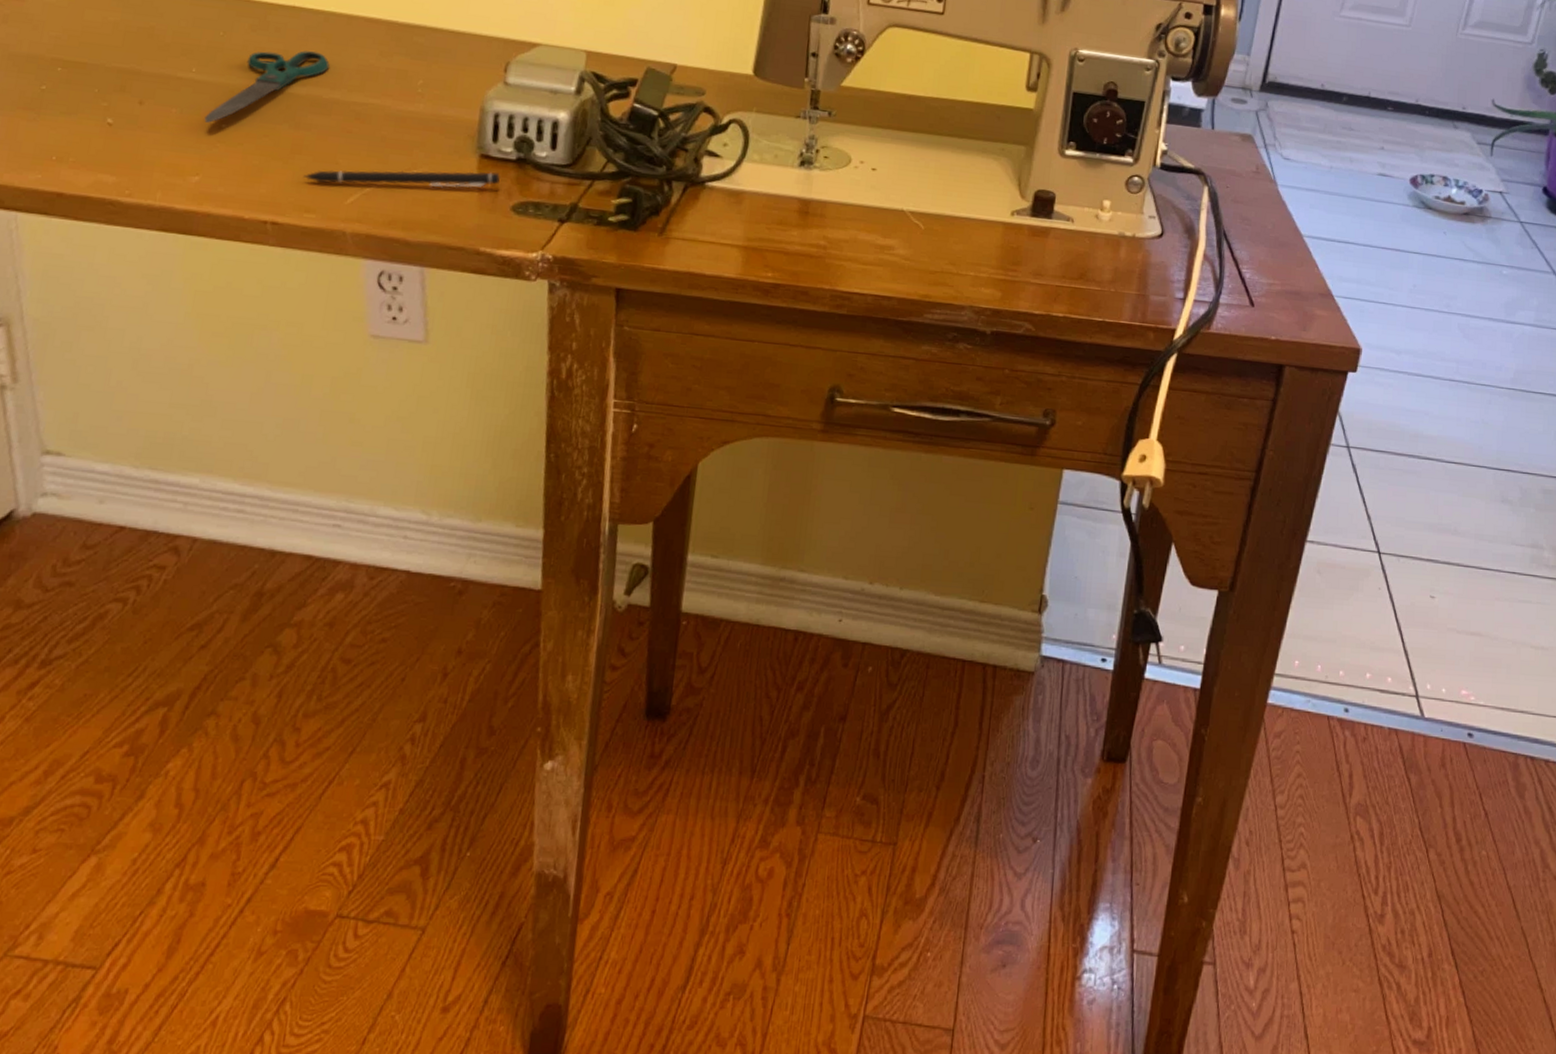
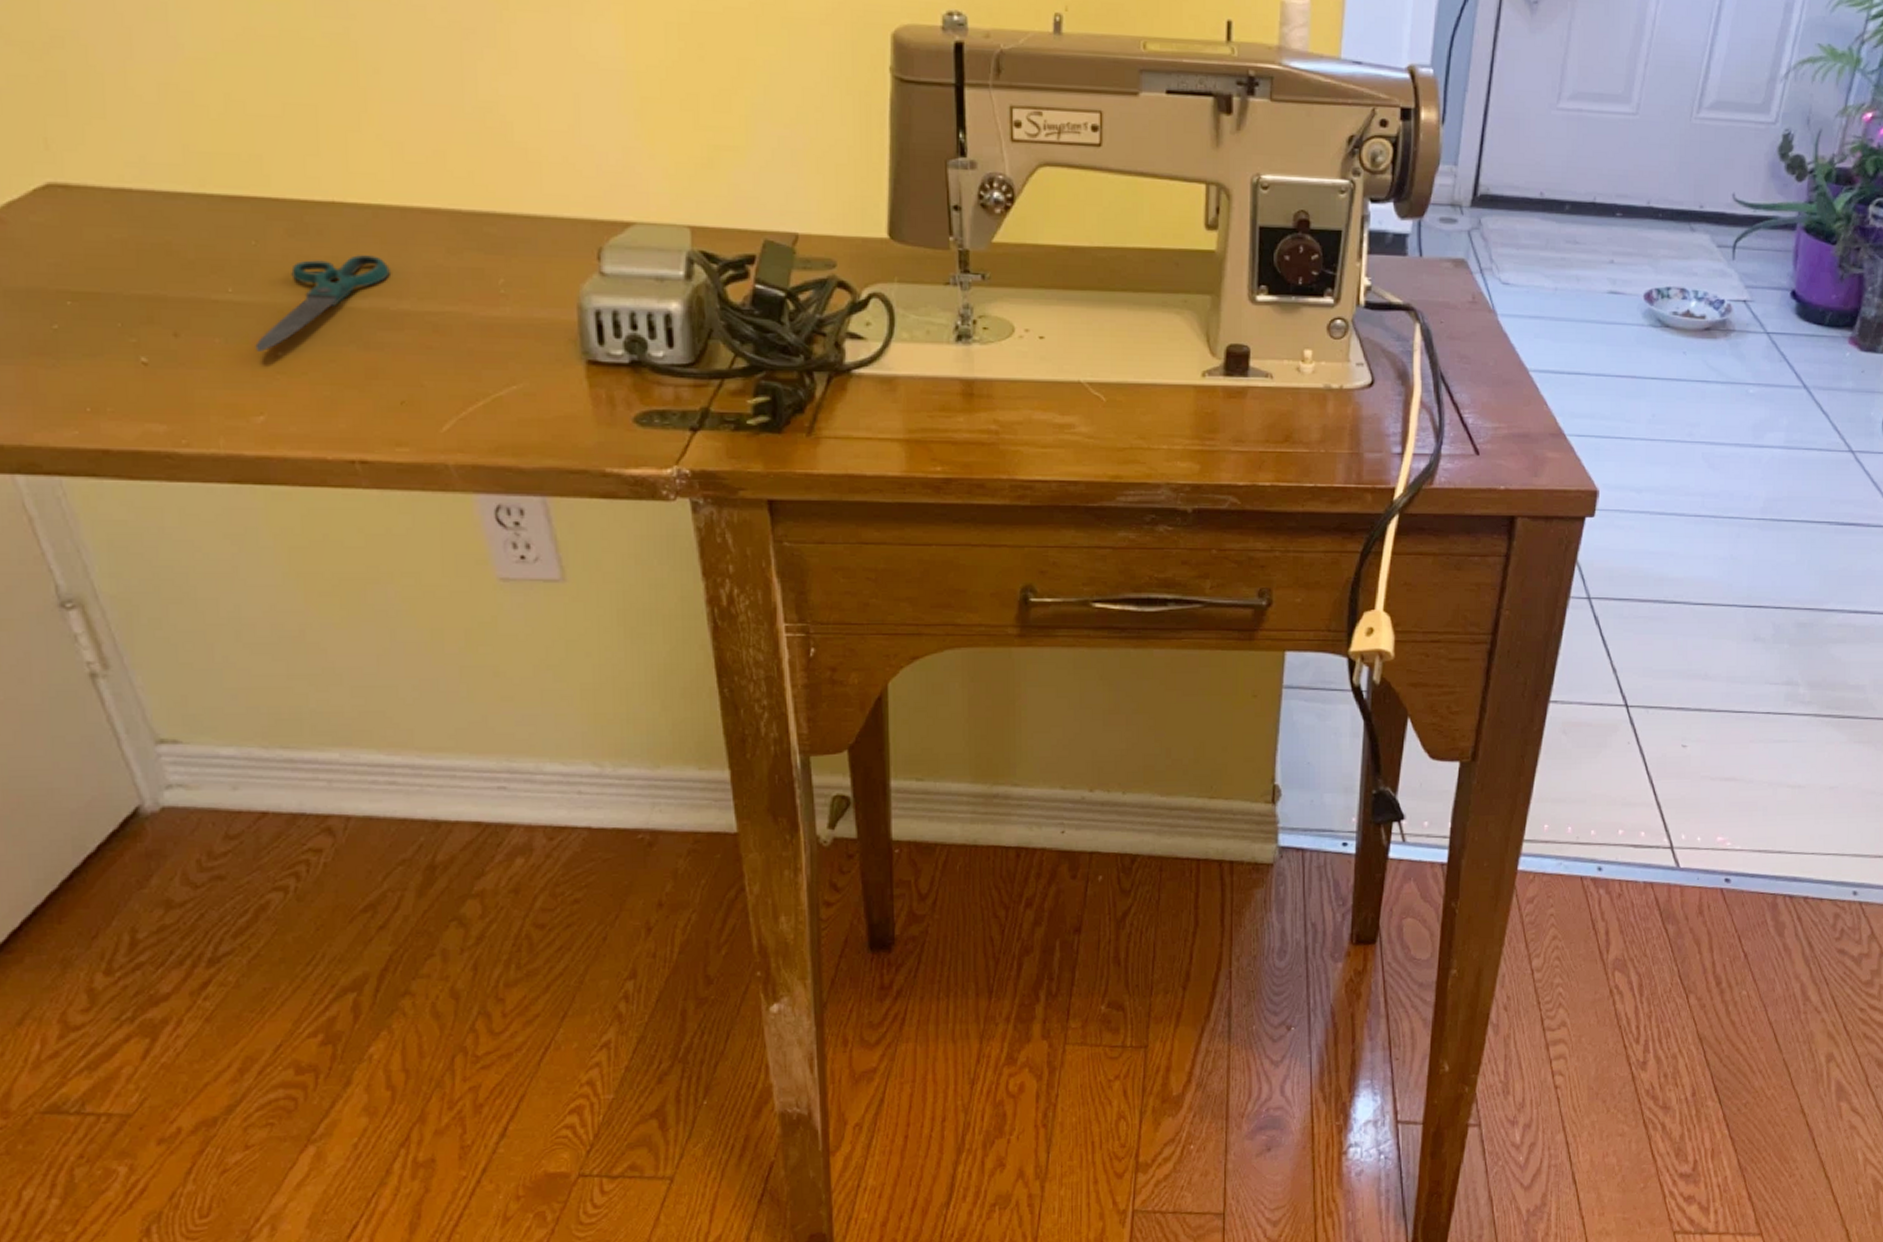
pen: present [302,170,501,189] -> none [385,379,616,411]

